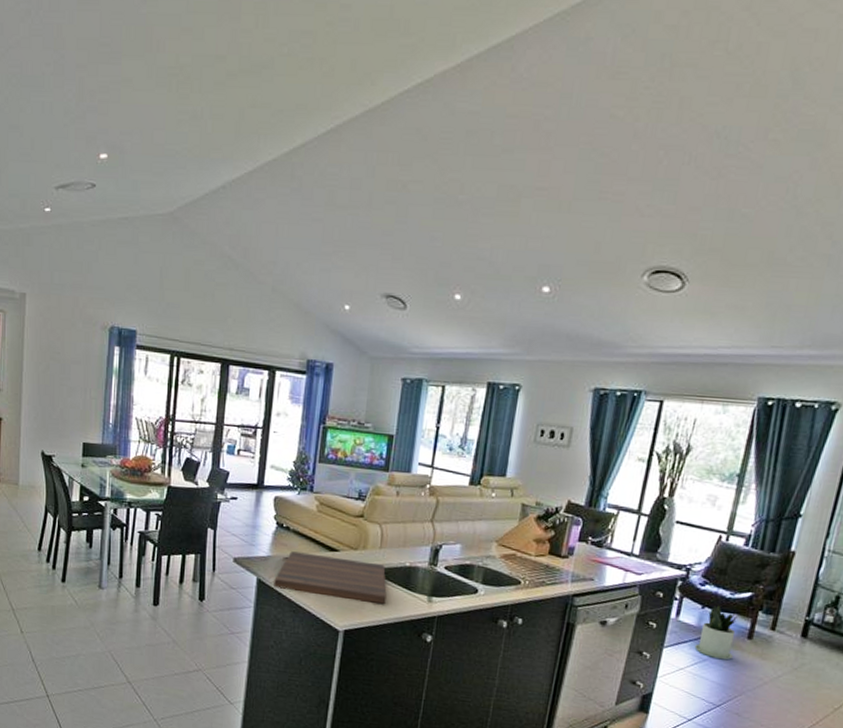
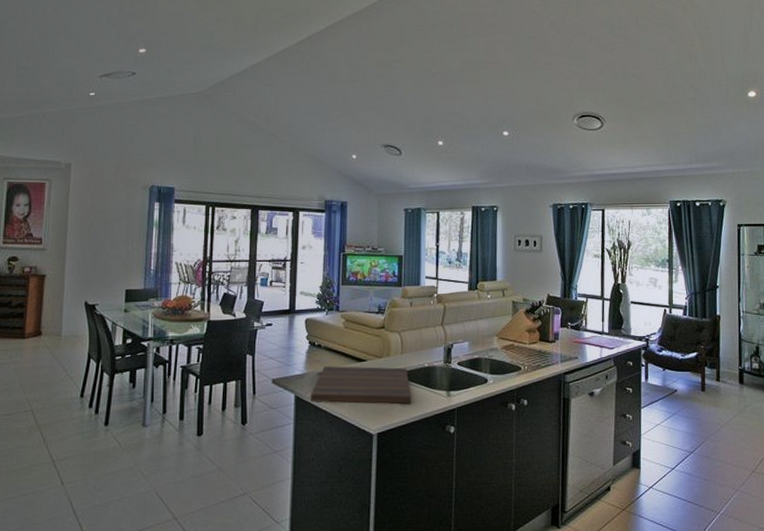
planter: present [694,604,739,660] -> none [664,366,694,412]

